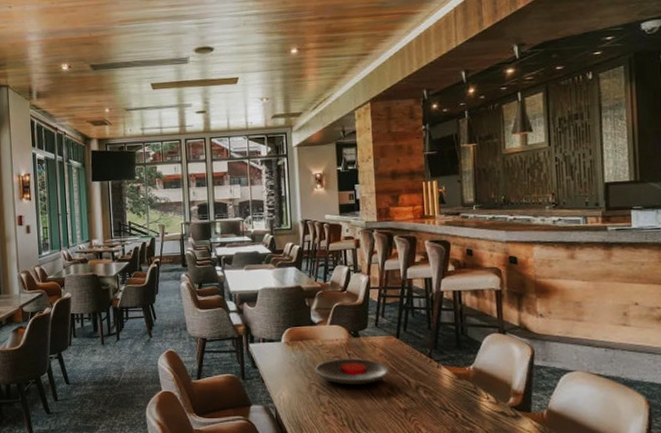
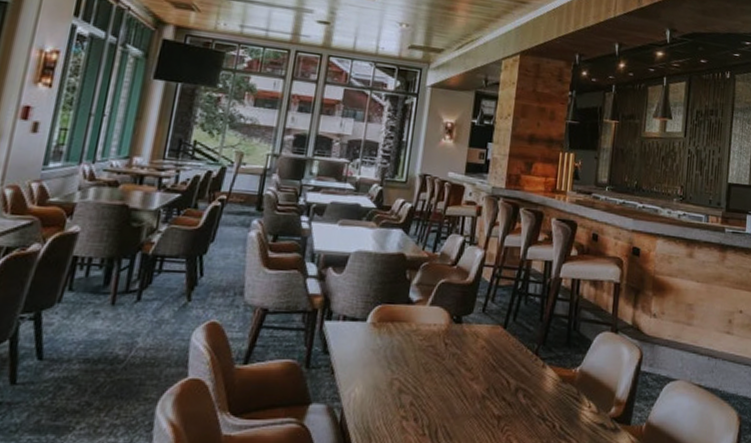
plate: present [314,358,389,385] -> none [401,349,490,383]

